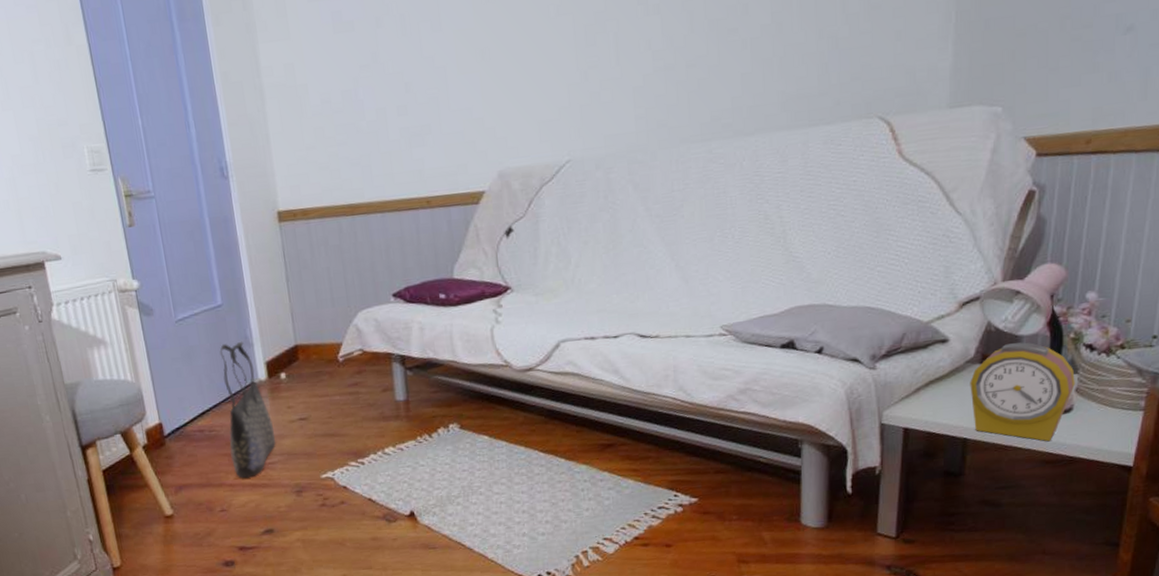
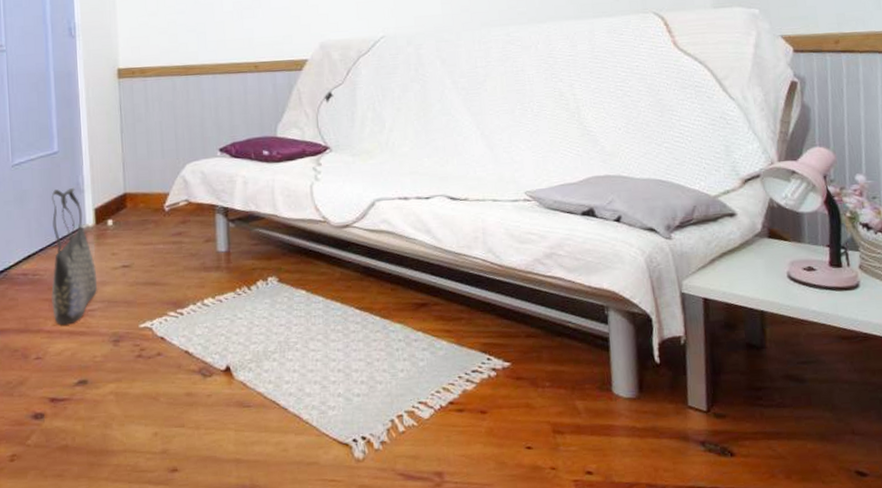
alarm clock: present [970,342,1075,442] -> none [760,219,858,317]

